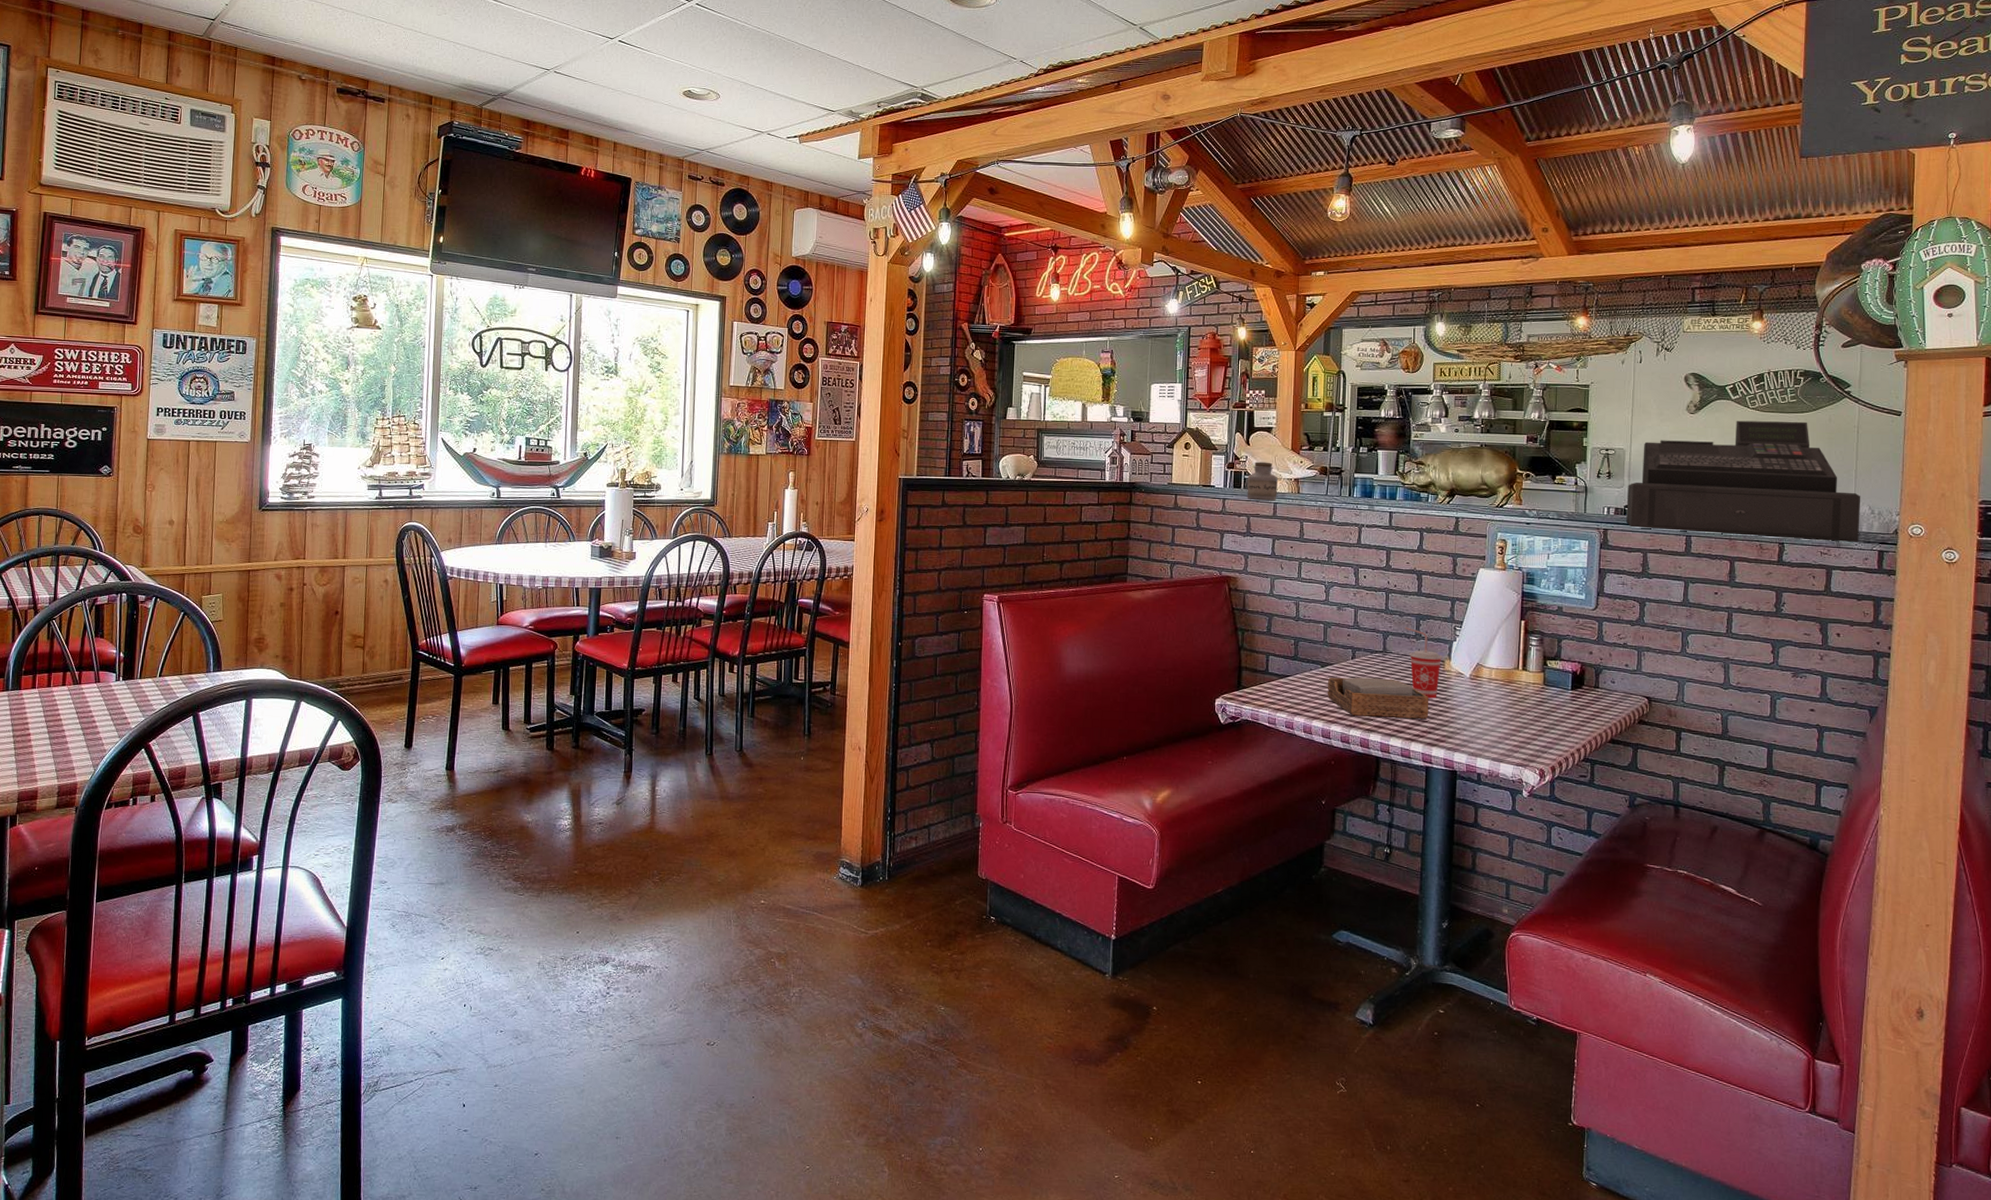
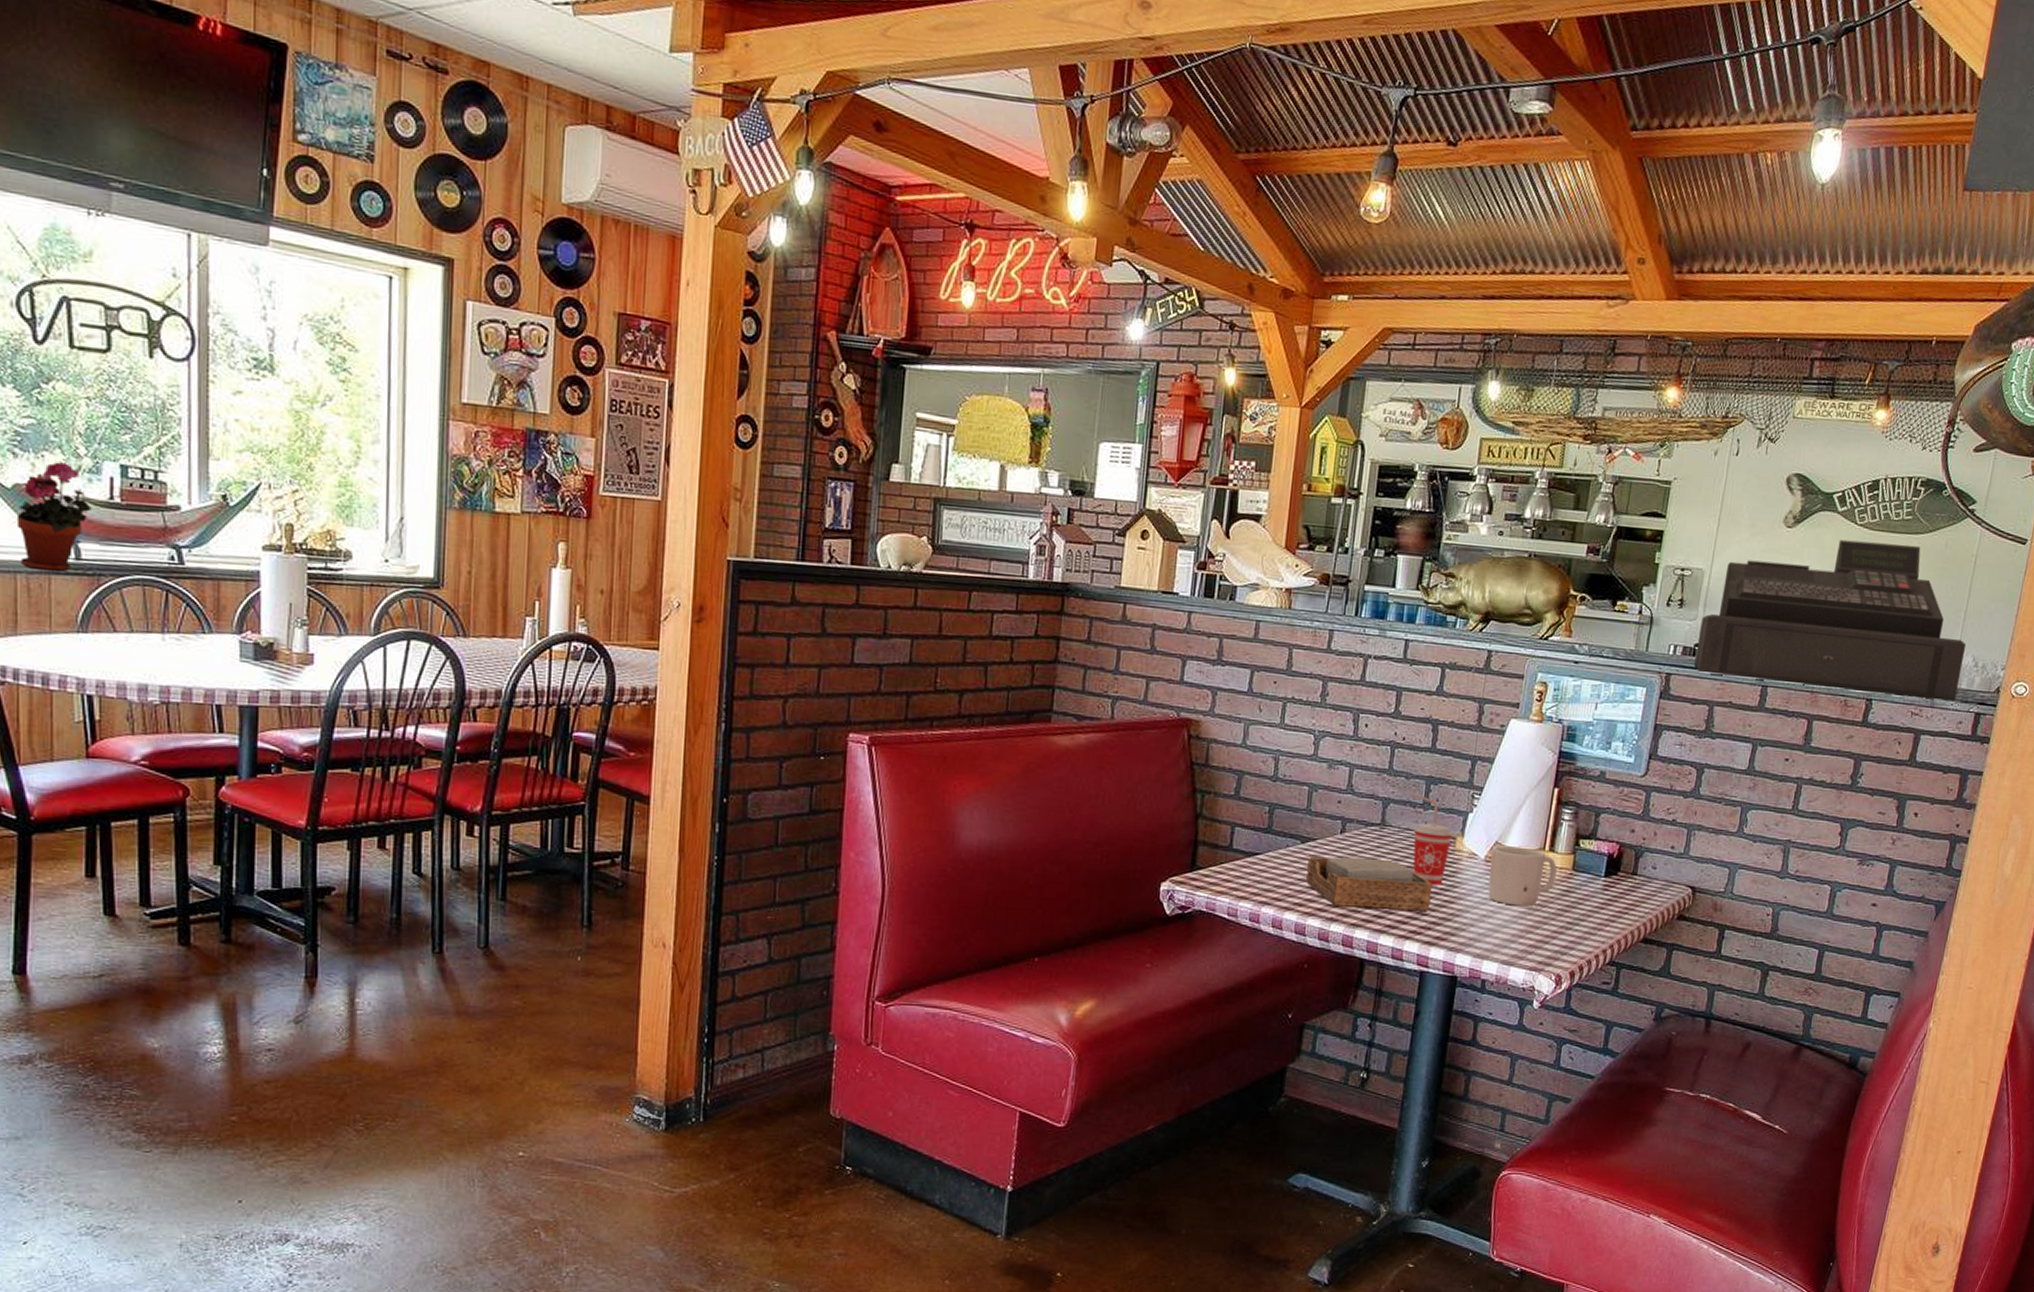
potted plant: none [464,438,508,507] -> present [16,462,92,573]
jar: present [1247,461,1278,501] -> none [1220,562,1264,618]
mug: none [1474,666,1530,715] -> present [1488,845,1557,907]

